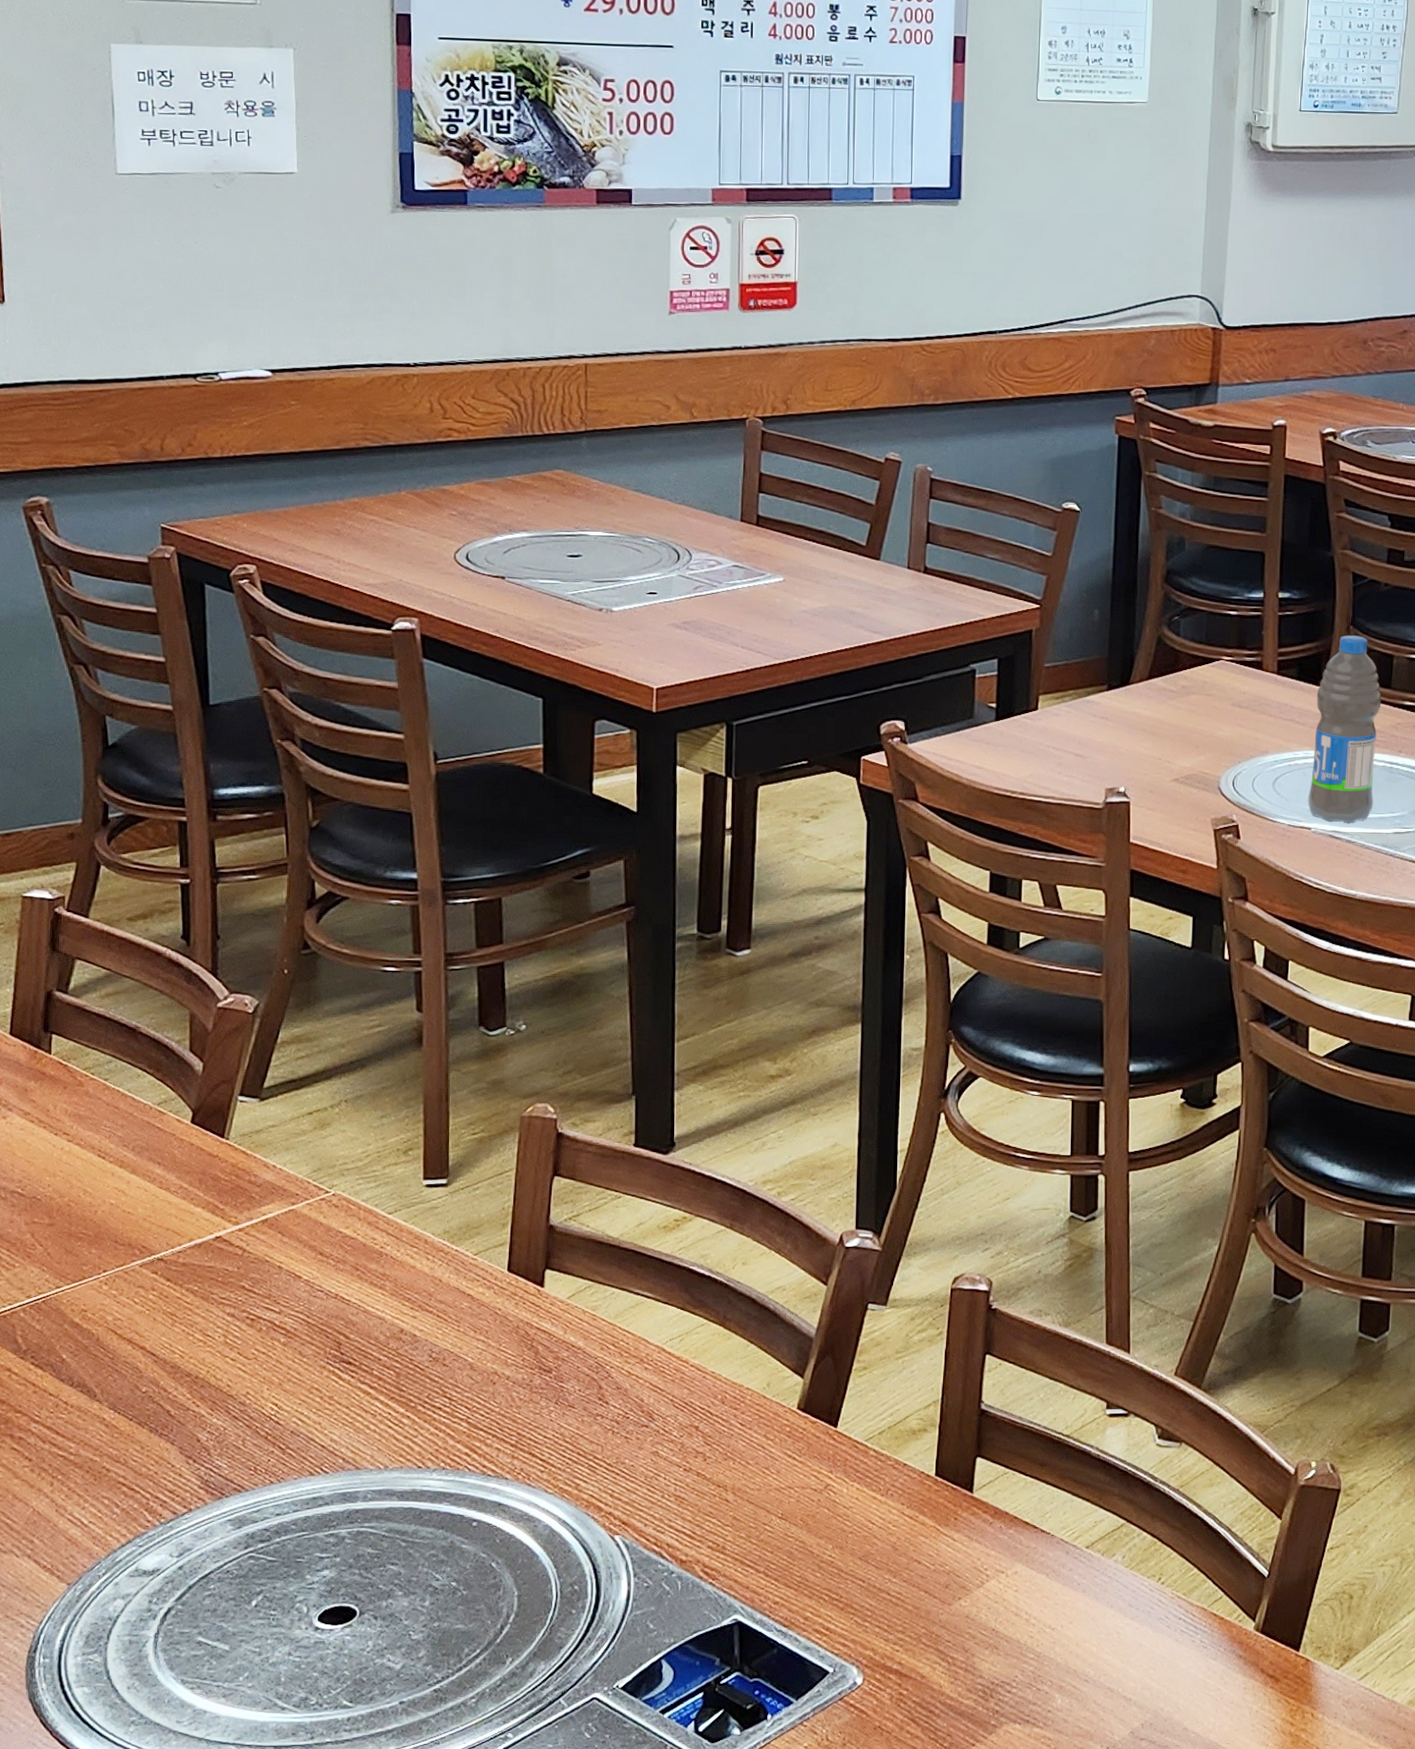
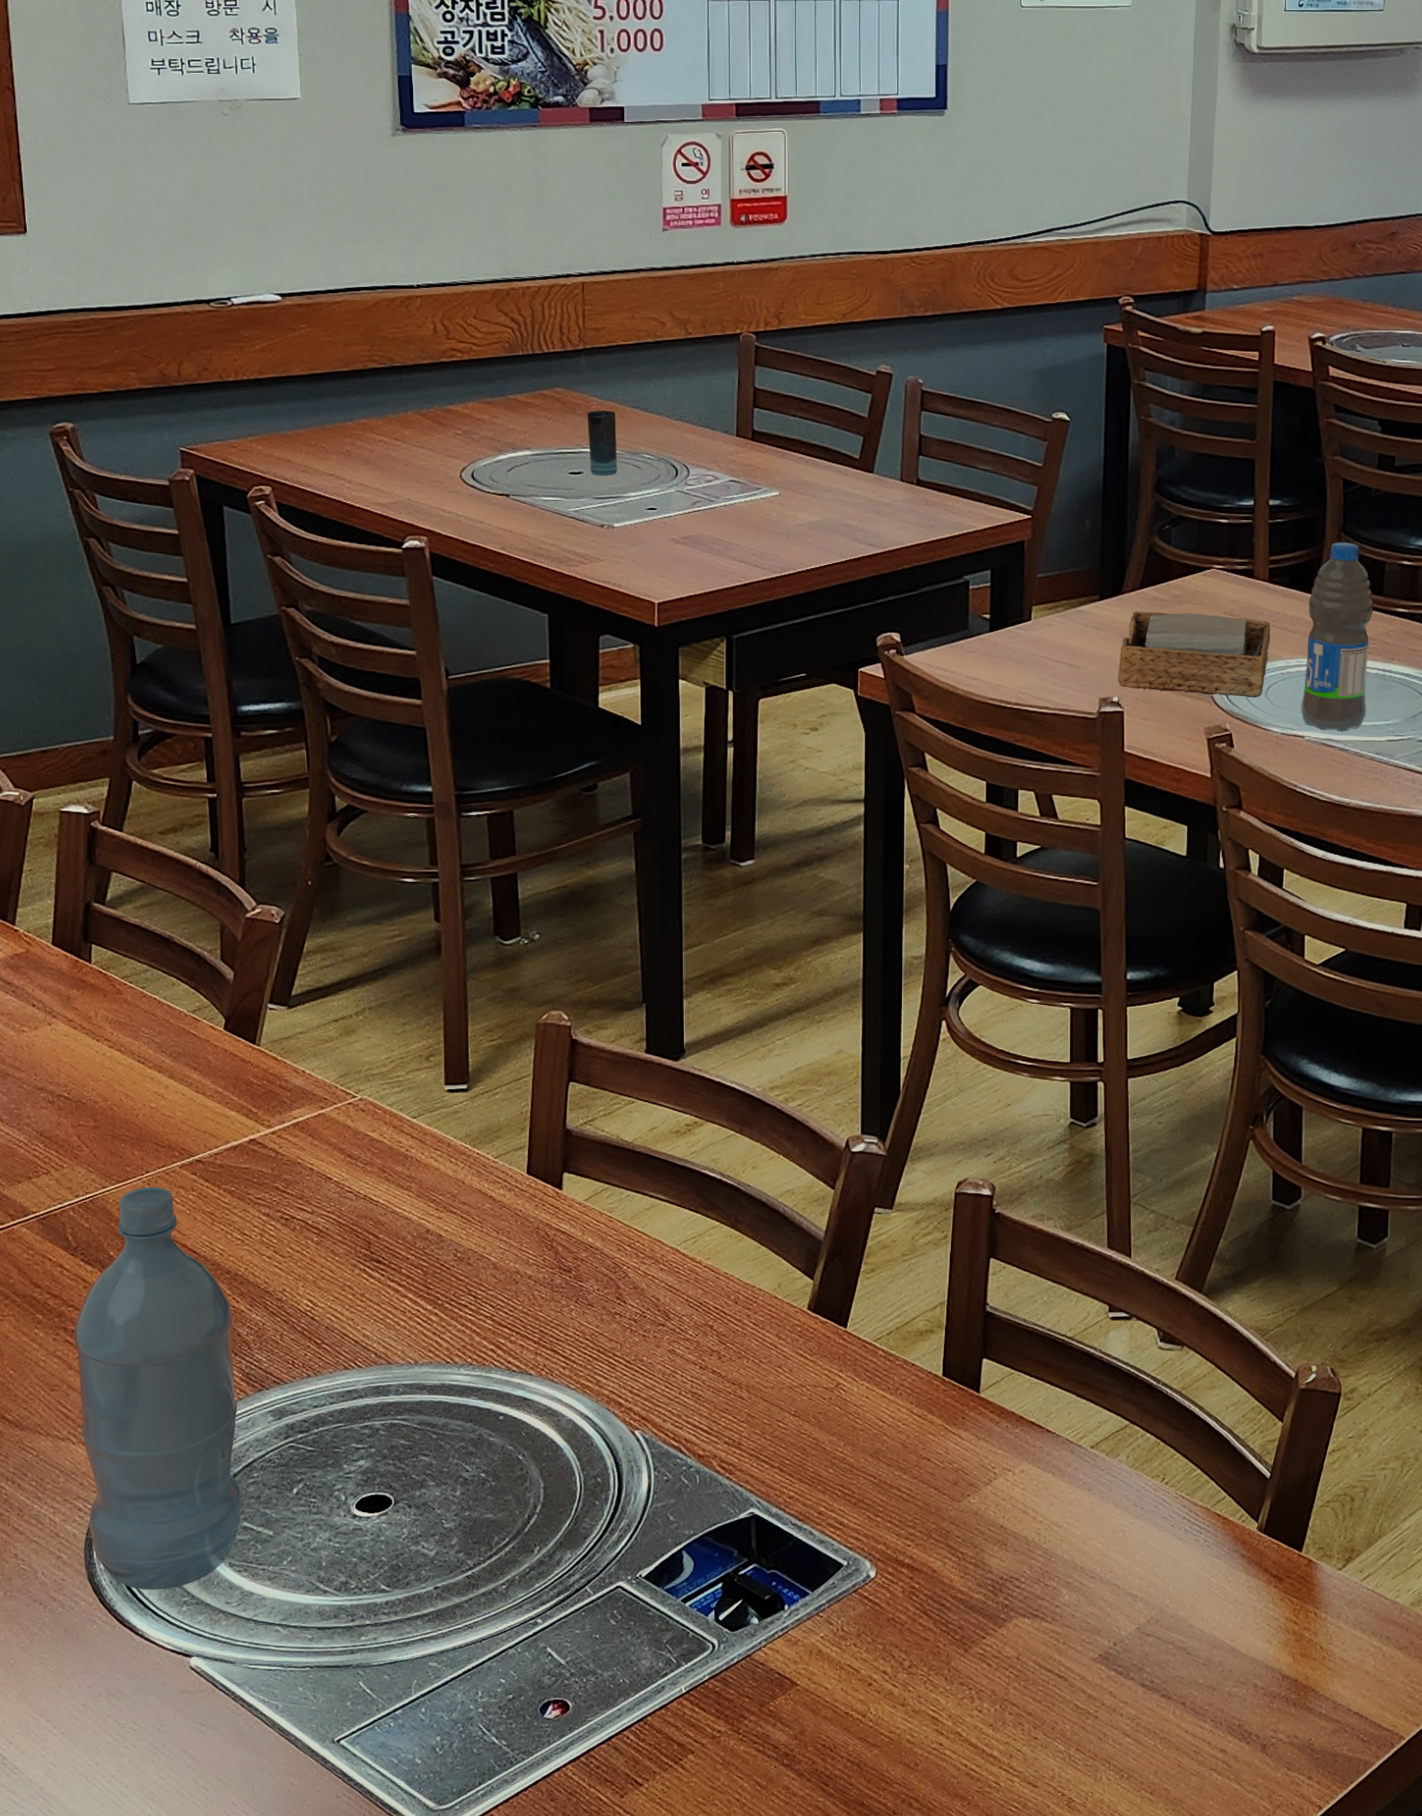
water bottle: none [21,1286,196,1709] -> present [74,1186,242,1590]
cup: none [587,493,618,560] -> present [587,410,618,476]
napkin holder: none [1124,701,1279,790] -> present [1117,610,1271,698]

